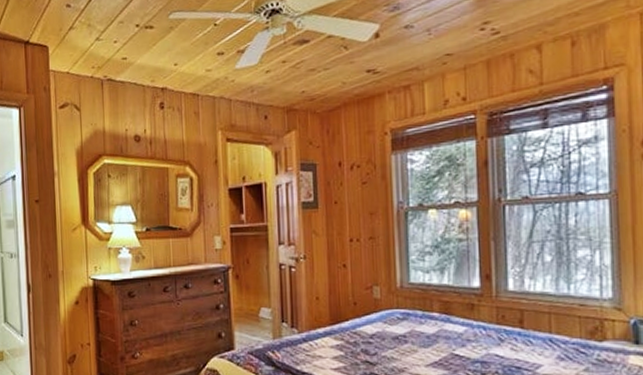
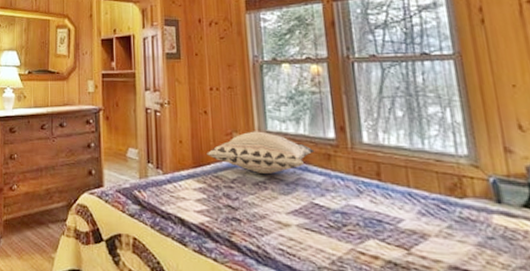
decorative pillow: none [345,283,458,328] -> present [207,131,315,175]

